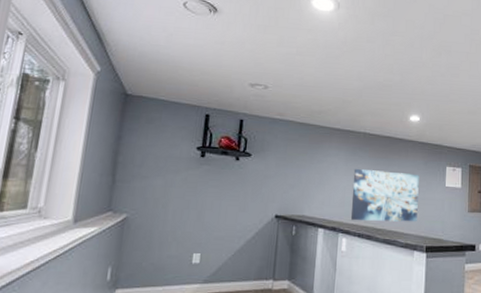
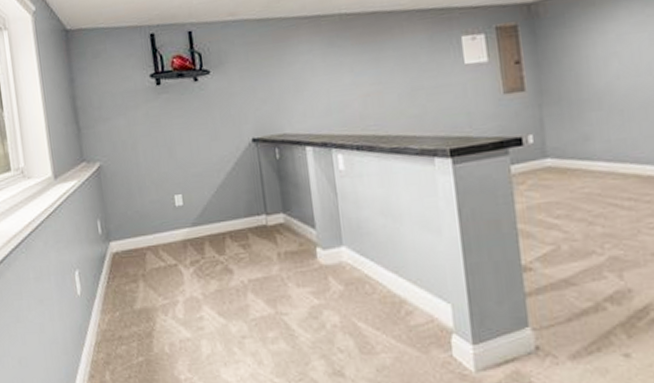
wall art: present [351,168,419,222] -> none [335,55,432,131]

